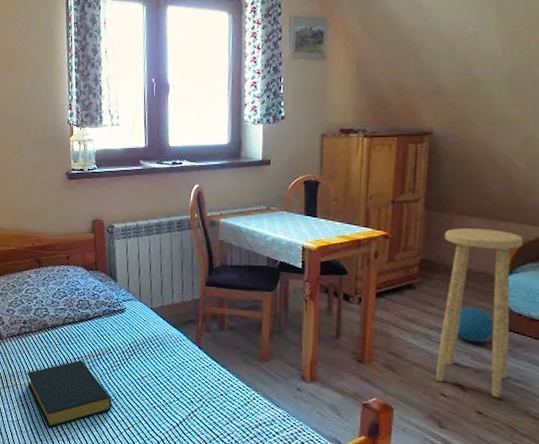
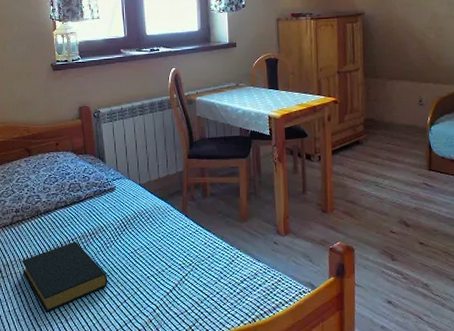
stool: present [435,228,524,397] -> none [380,89,440,228]
ball: present [457,307,495,343] -> none [398,155,426,185]

